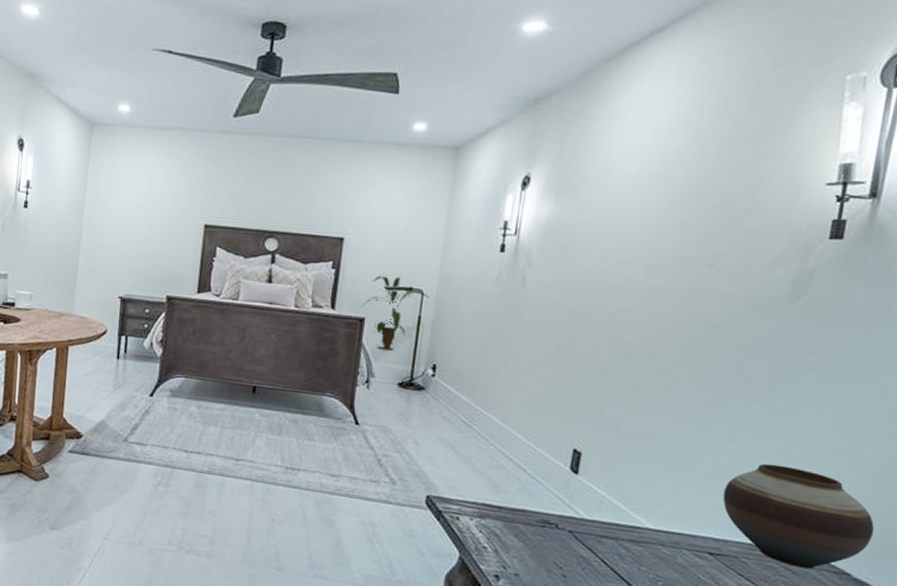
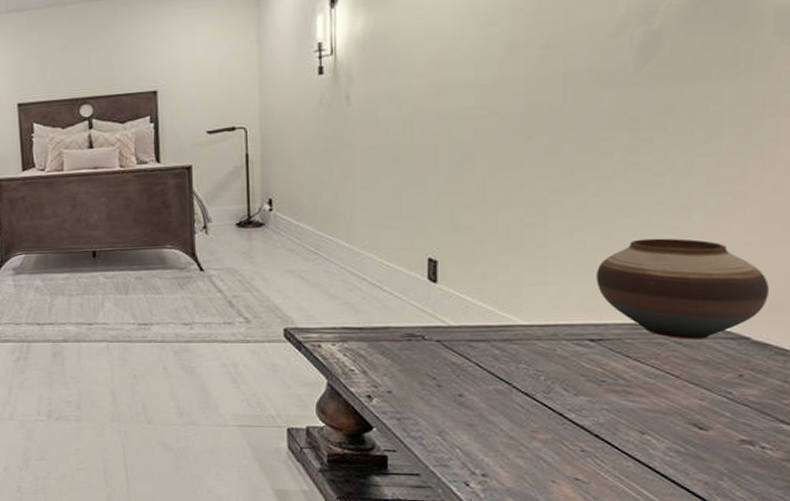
house plant: present [360,273,430,352] -> none [185,118,254,195]

